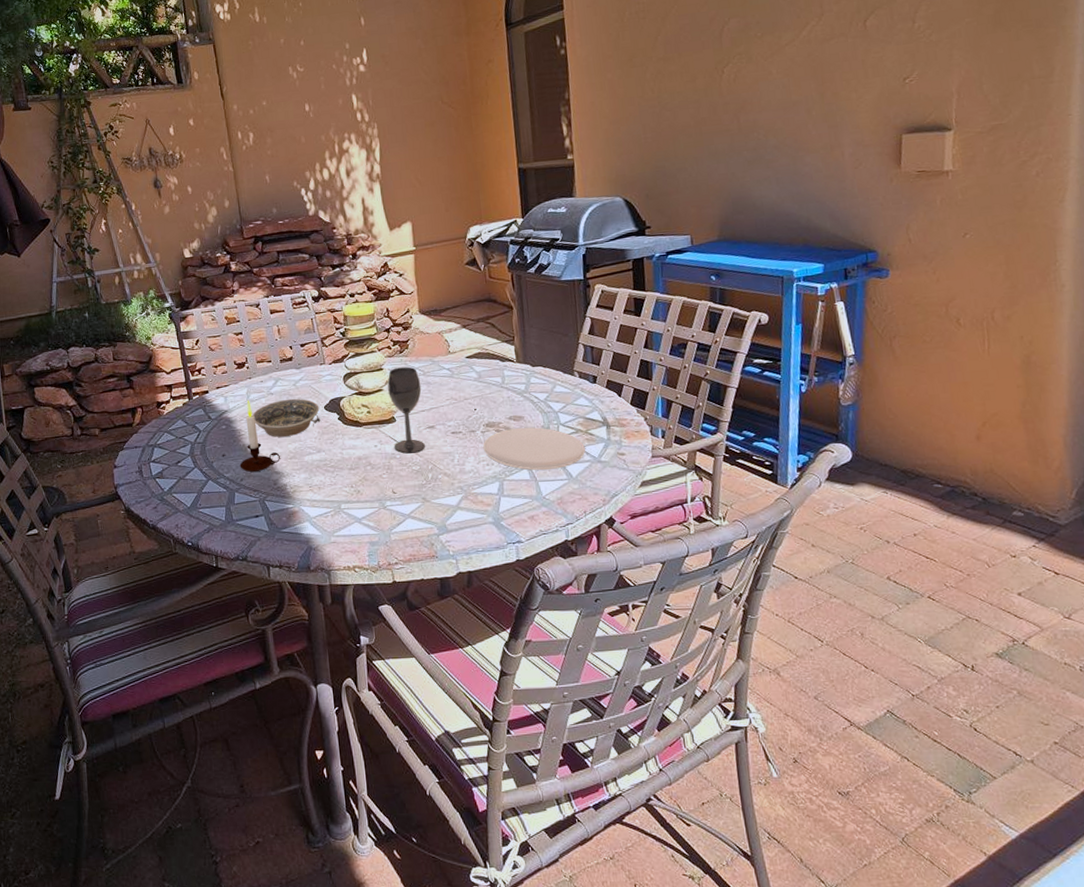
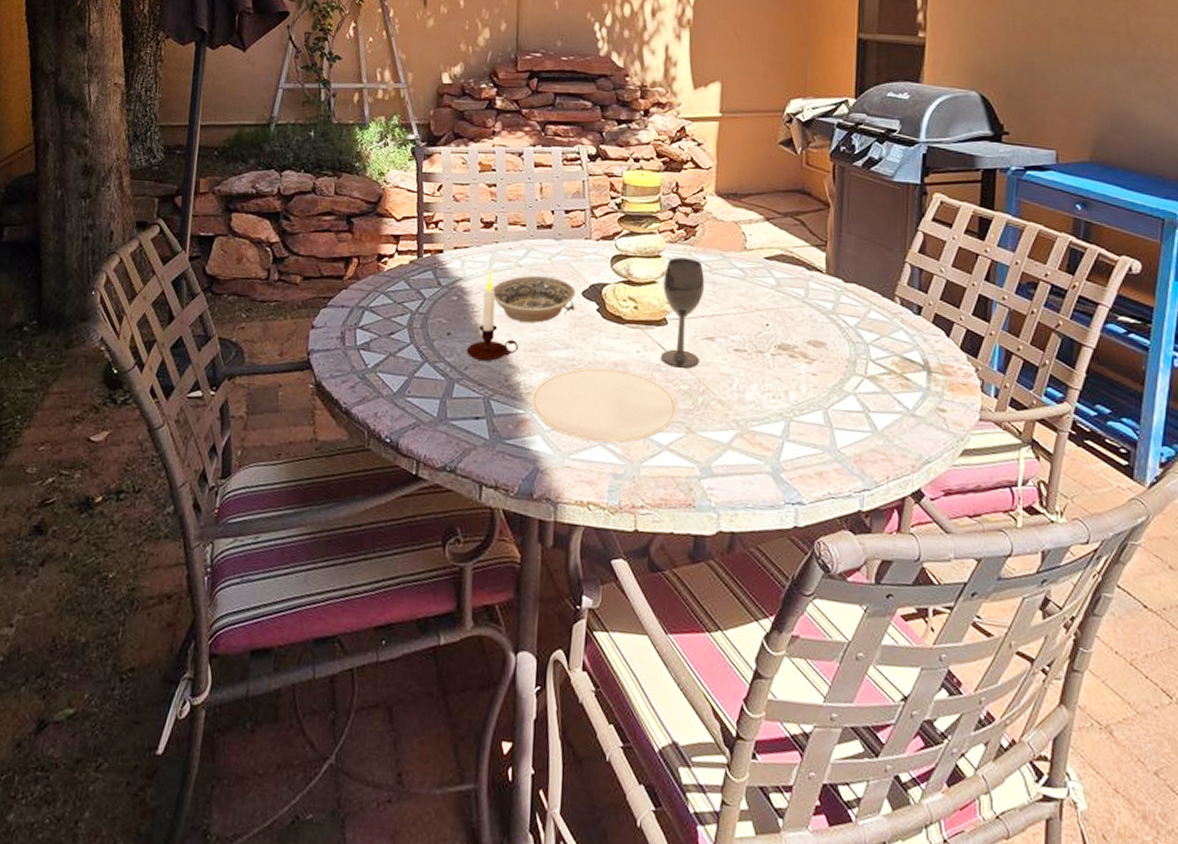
plate: none [297,461,414,521] -> present [531,367,678,444]
plate: present [483,427,585,471] -> none [771,356,897,417]

